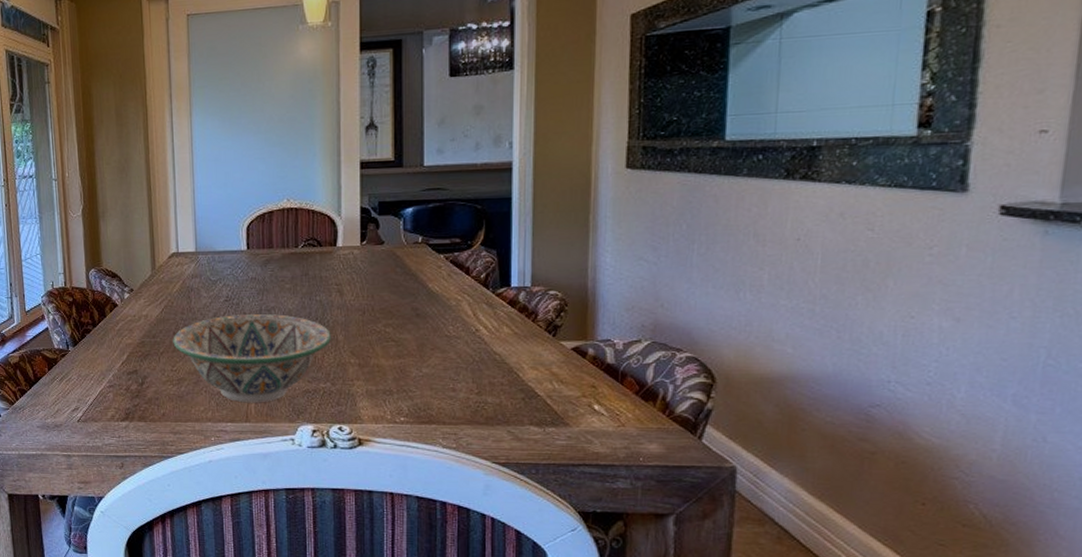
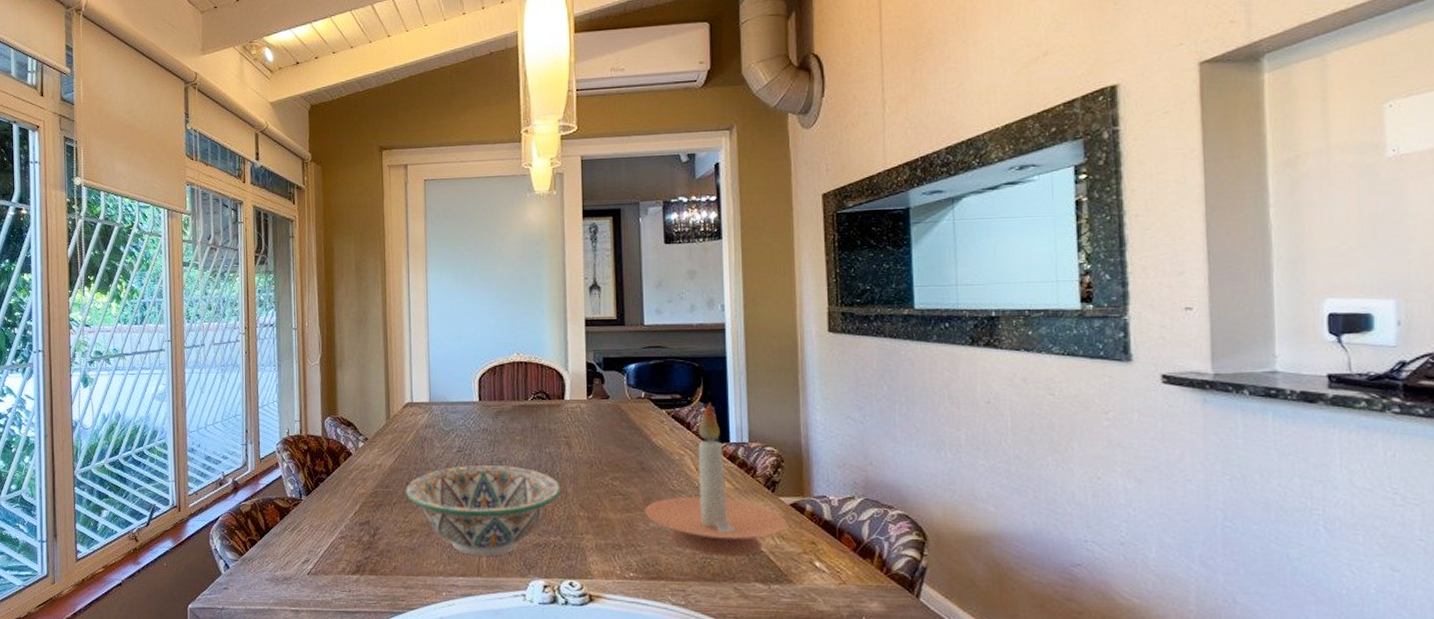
candle holder: none [418,245,567,401] -> present [644,401,787,557]

